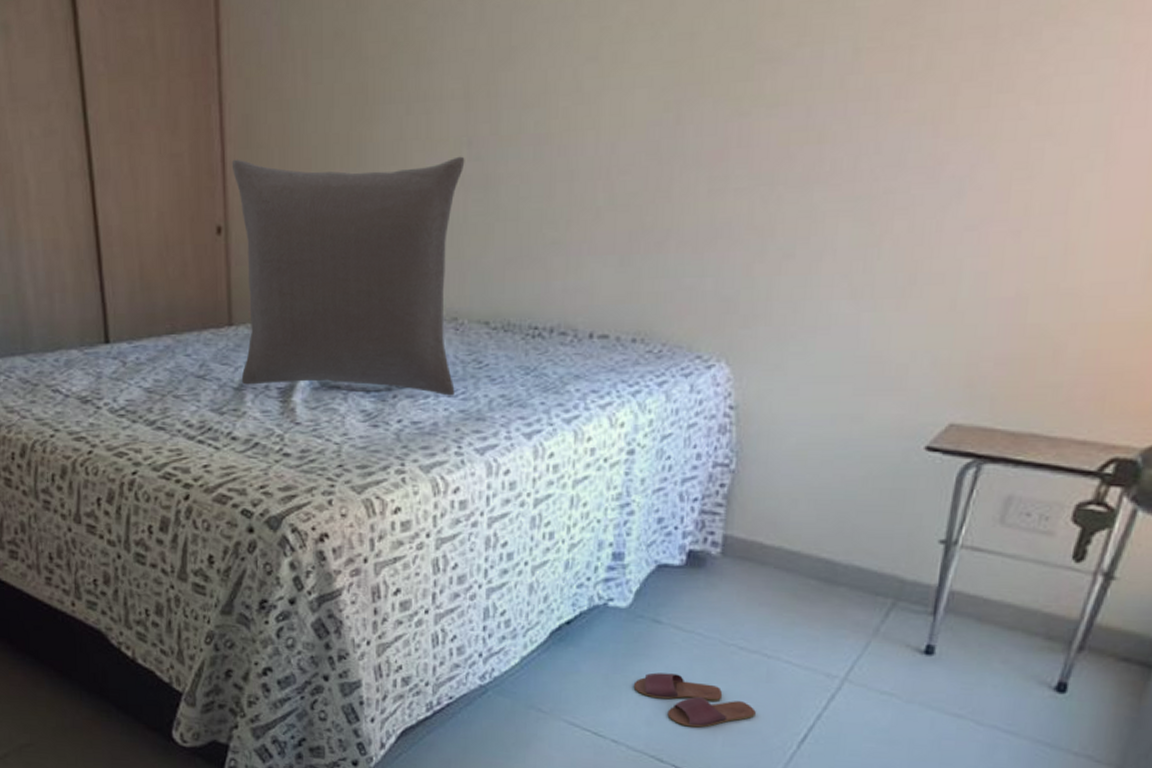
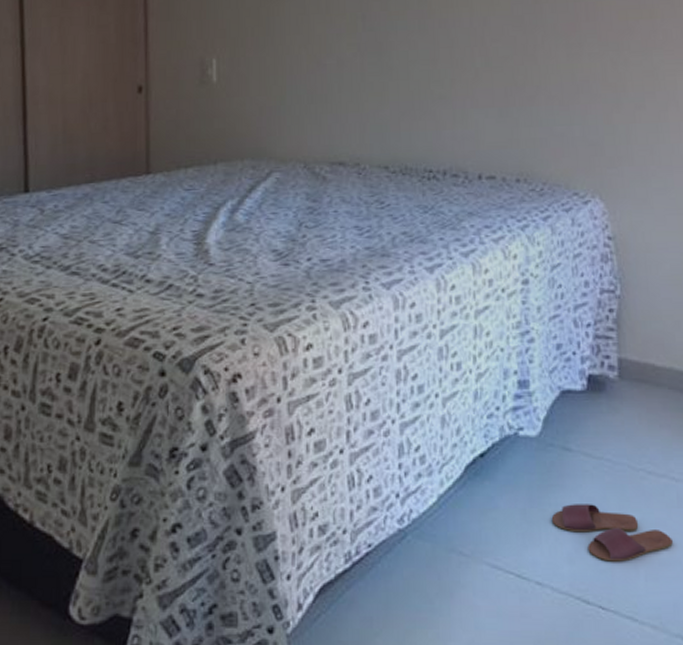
pillow: present [231,156,465,396] -> none [153,27,360,235]

